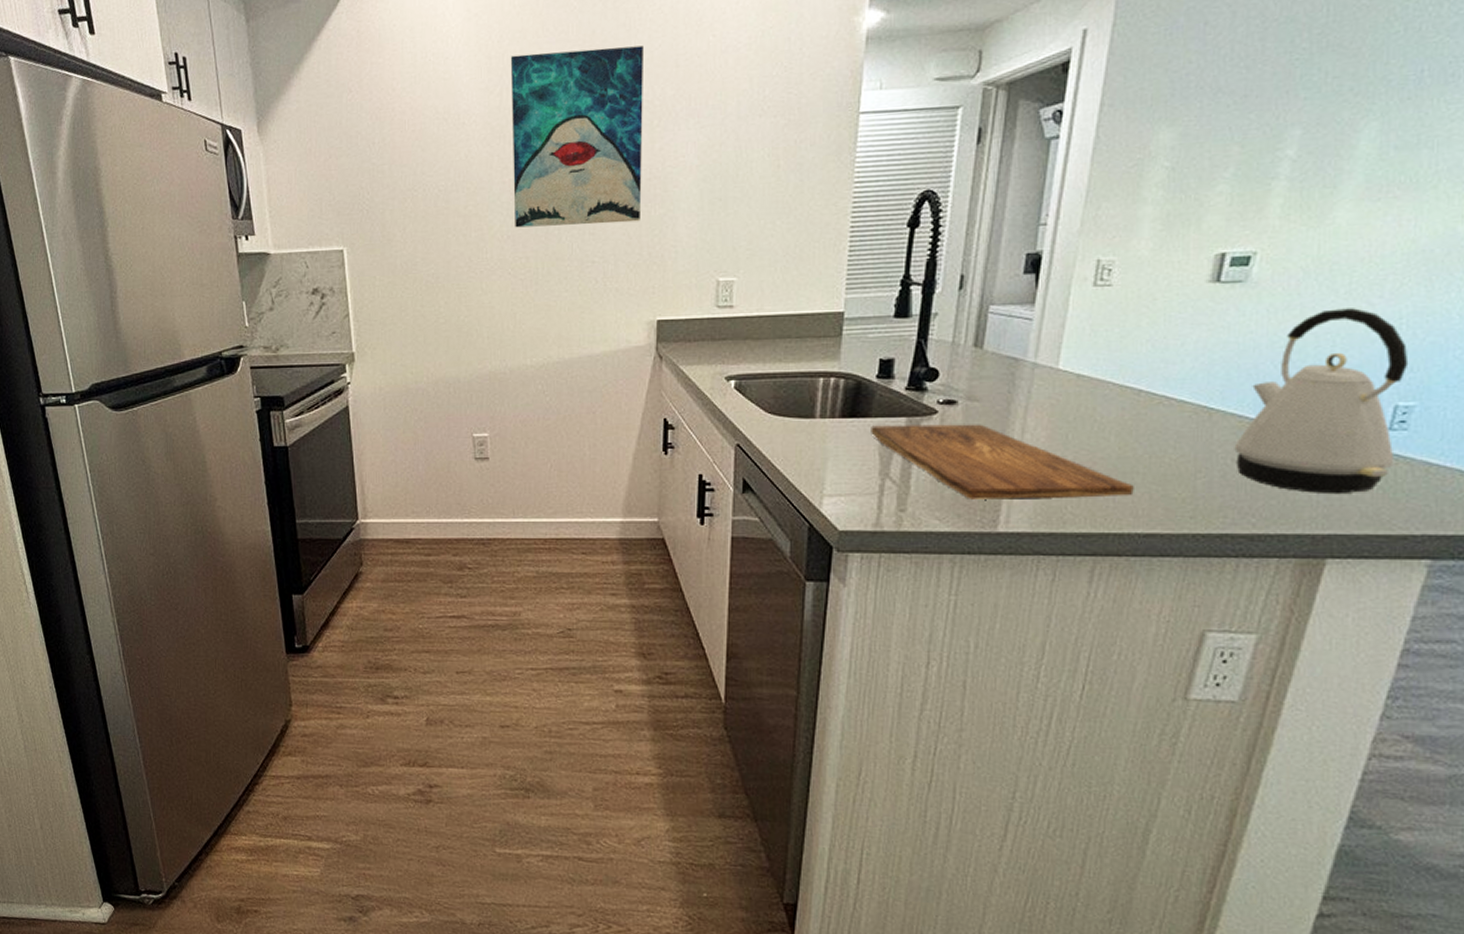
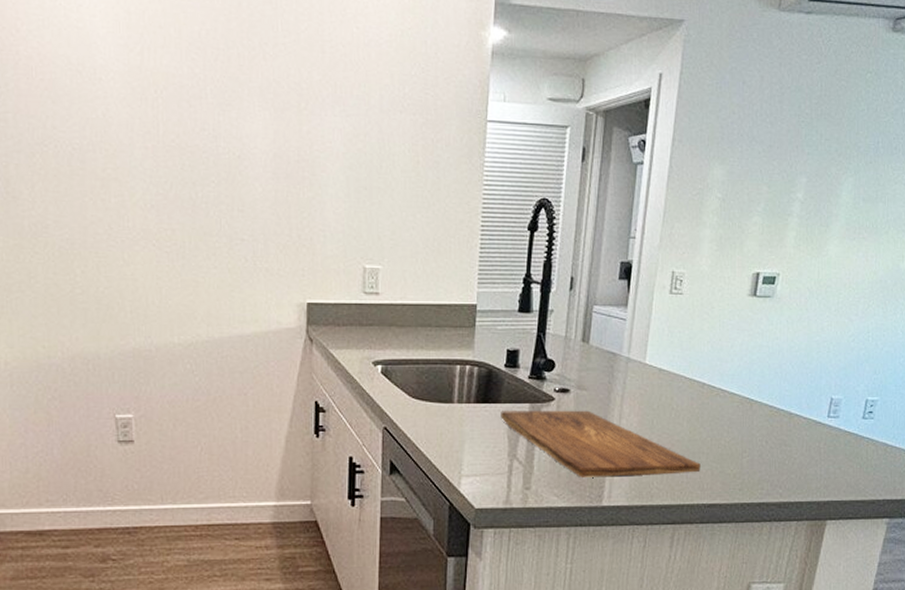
wall art: present [510,45,645,228] -> none [151,14,291,203]
kettle: present [1234,308,1409,495] -> none [767,322,874,469]

